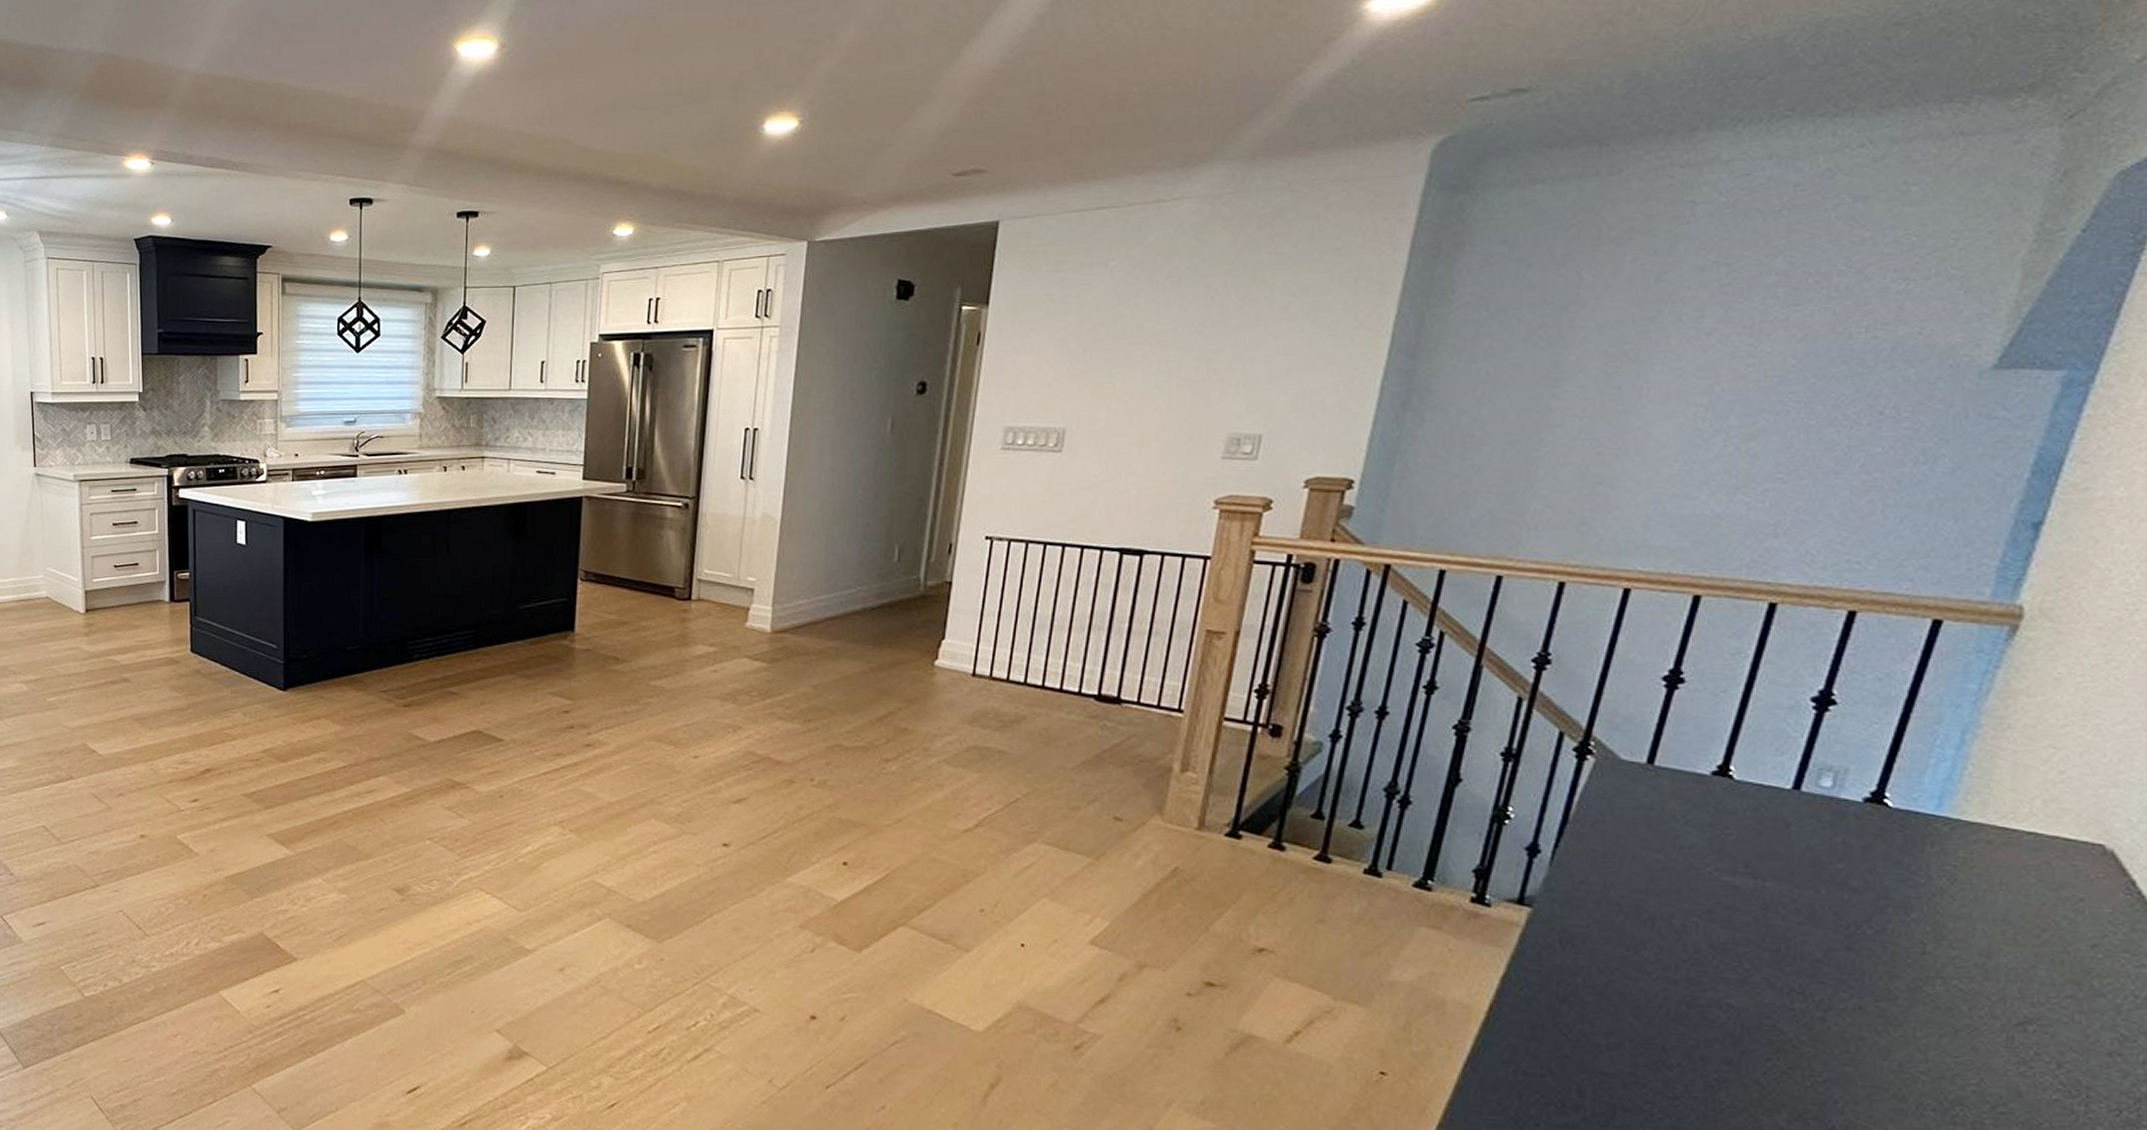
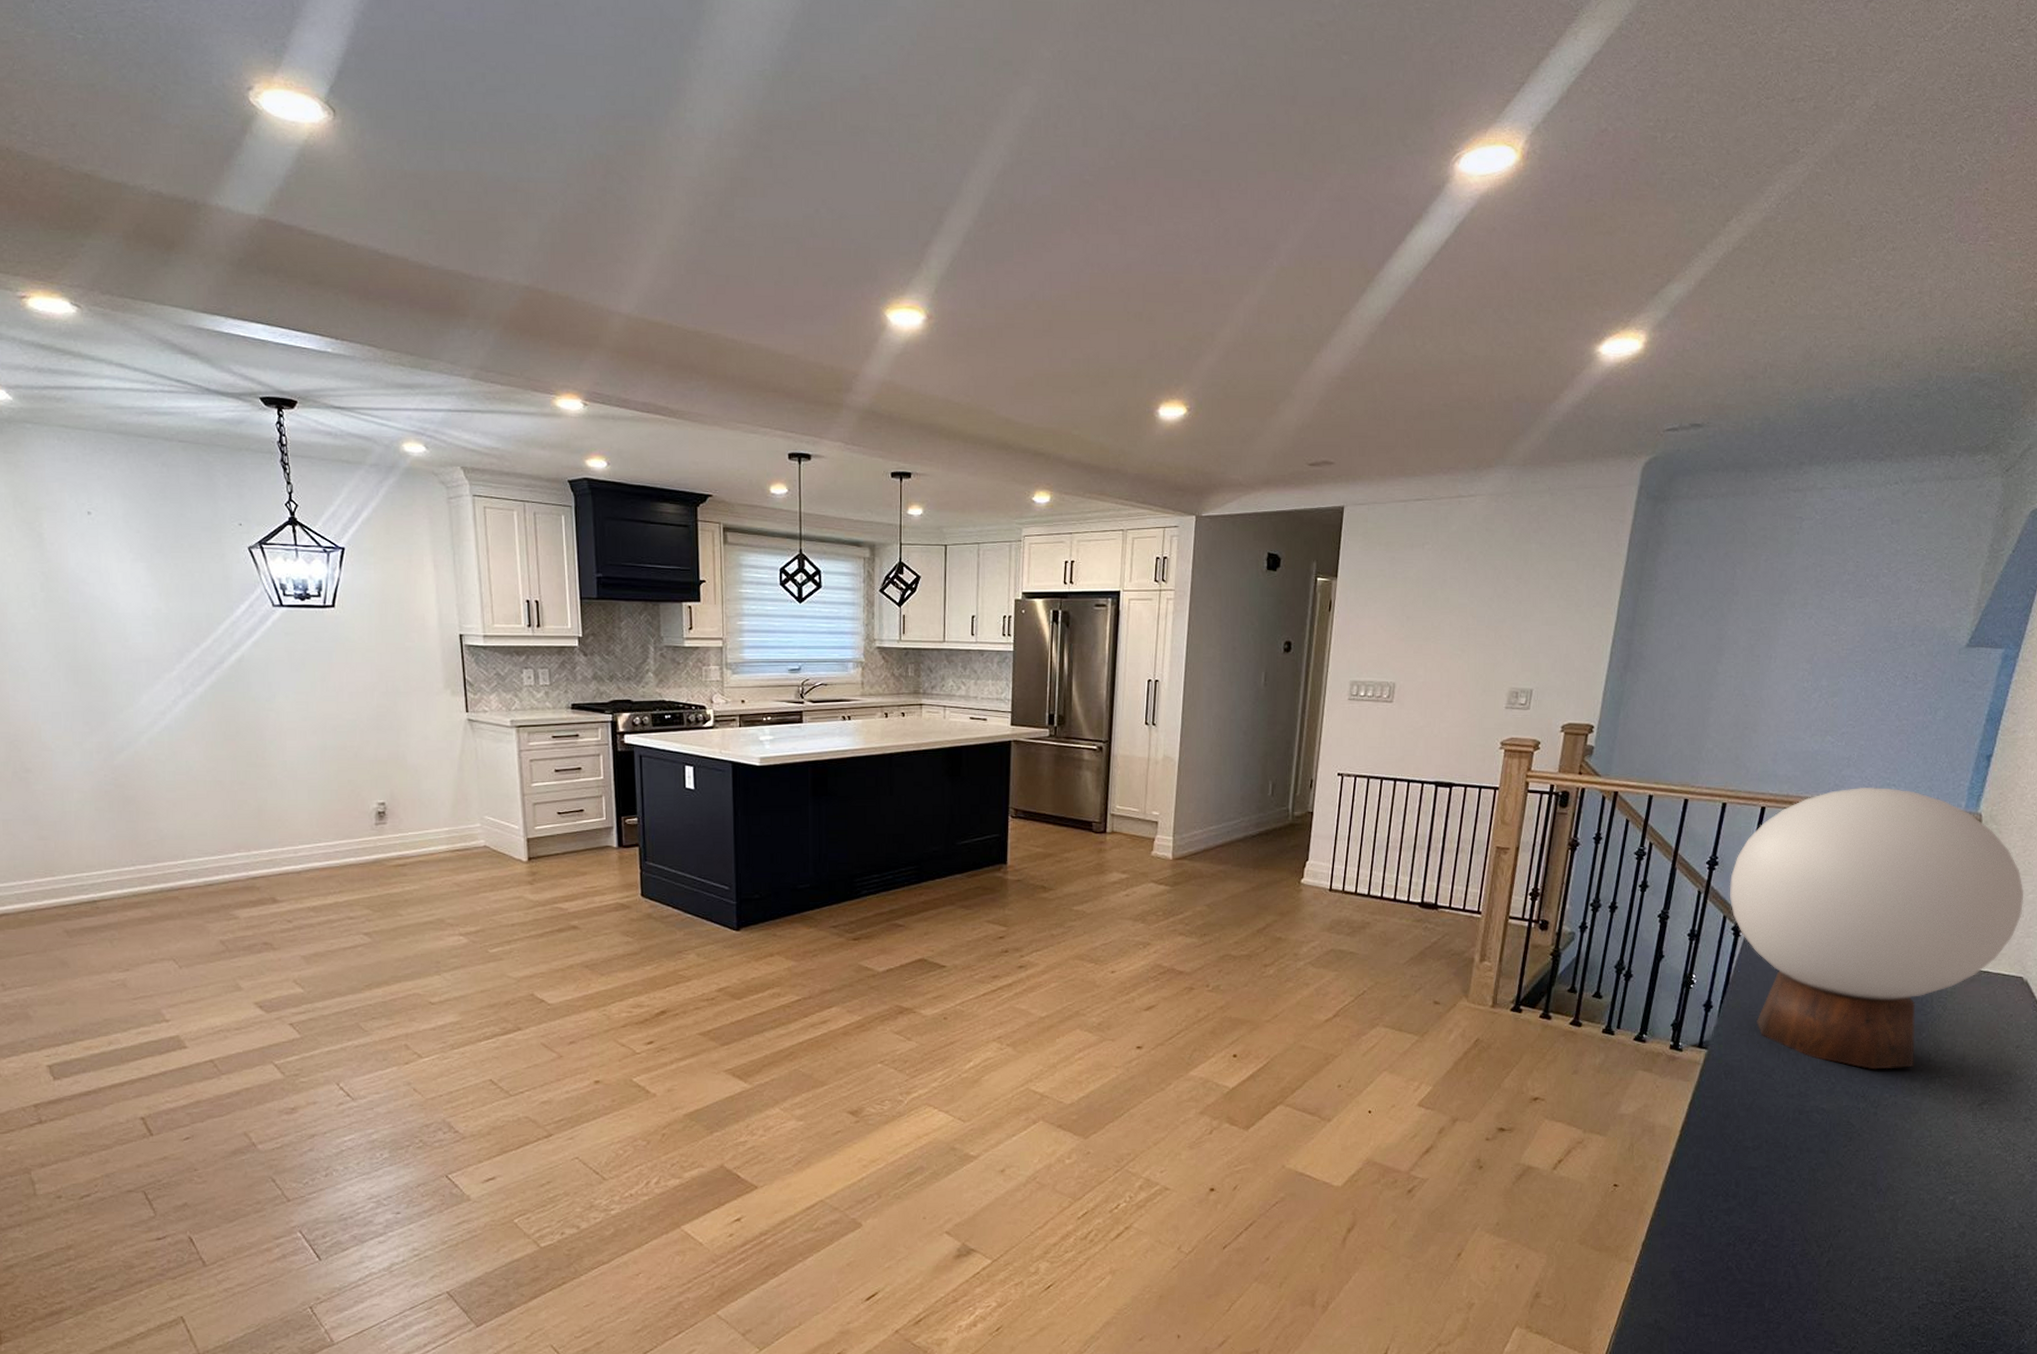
table lamp: none [1569,564,2107,960] -> present [1729,786,2024,1070]

